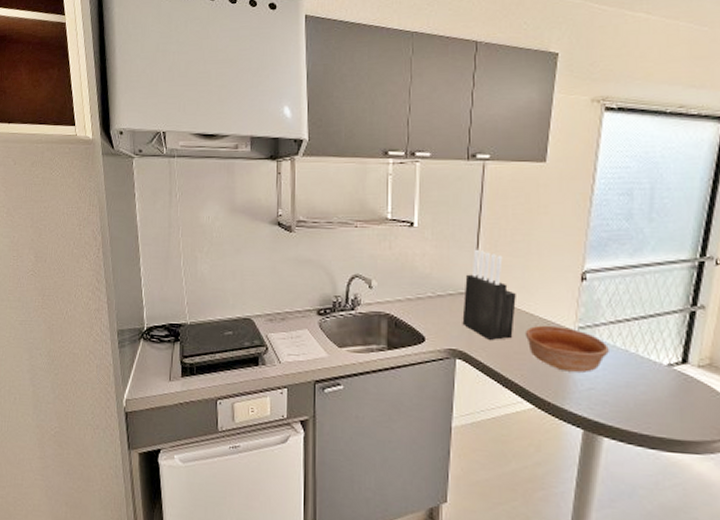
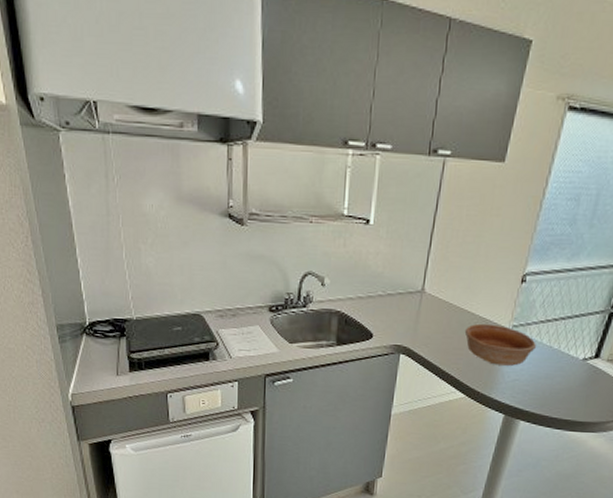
knife block: present [462,249,516,341] -> none [409,249,461,338]

